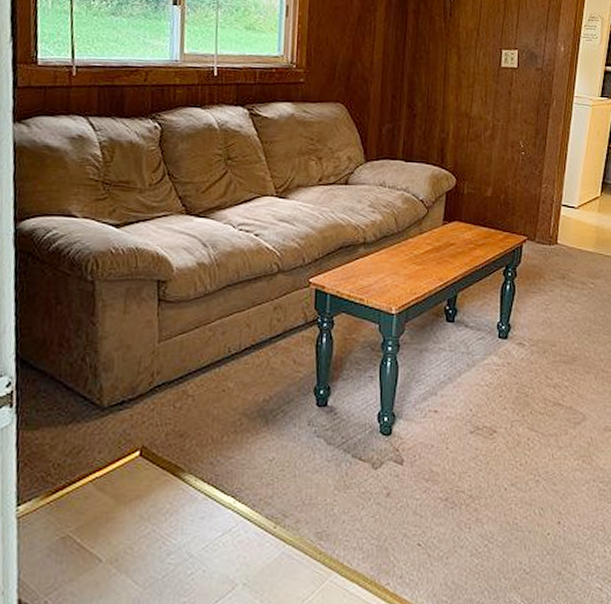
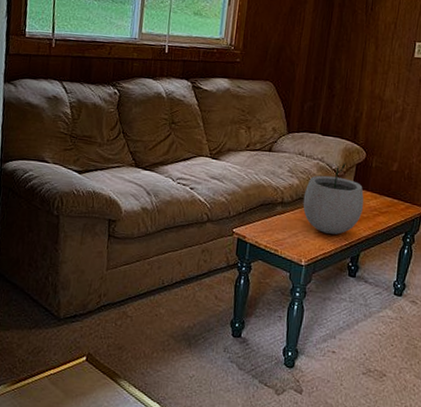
plant pot: none [388,191,458,275] -> present [303,163,364,235]

